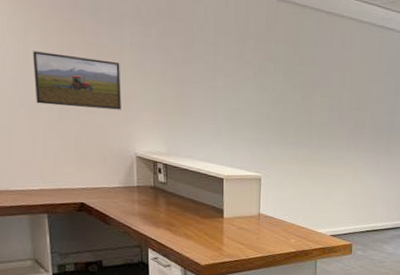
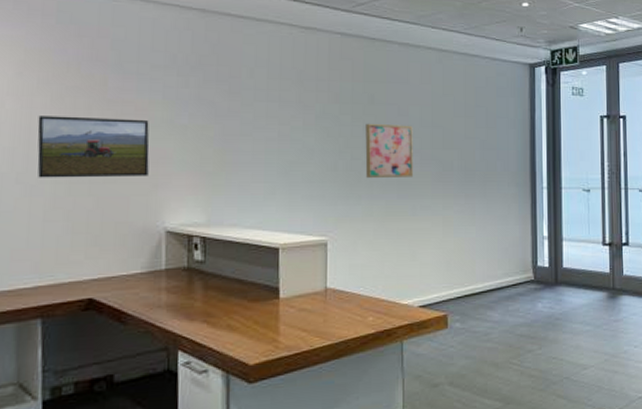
wall art: none [293,81,334,131] -> present [365,123,413,179]

